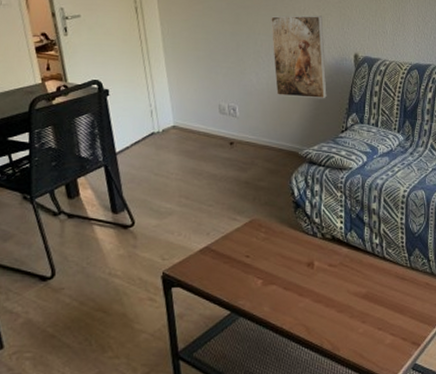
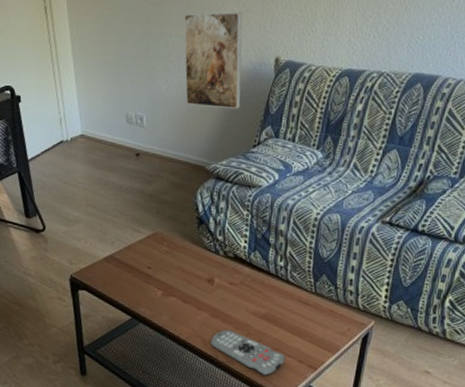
remote control: none [315,314,390,359] -> present [211,329,286,376]

